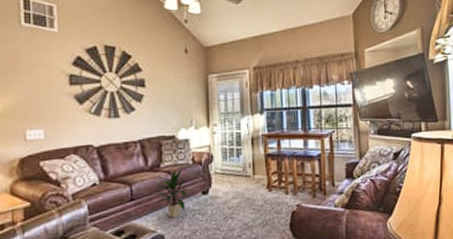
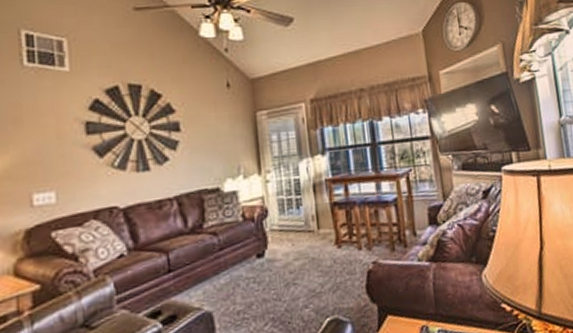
indoor plant: present [154,169,190,219] -> none [197,229,242,291]

